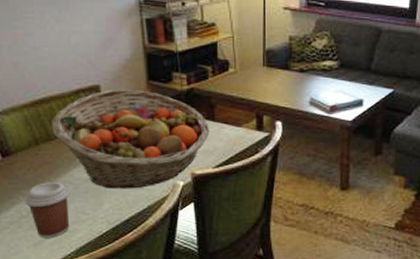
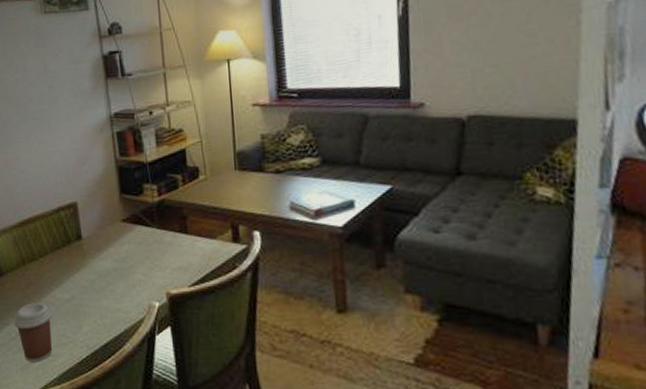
fruit basket: present [51,89,210,189] -> none [36,204,183,311]

